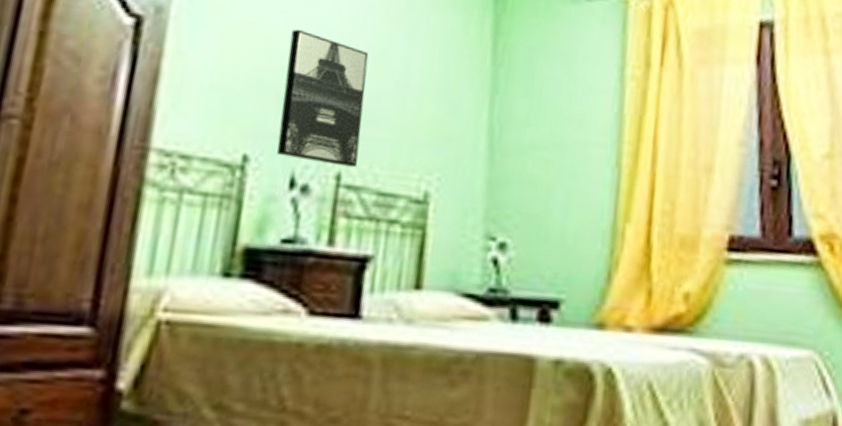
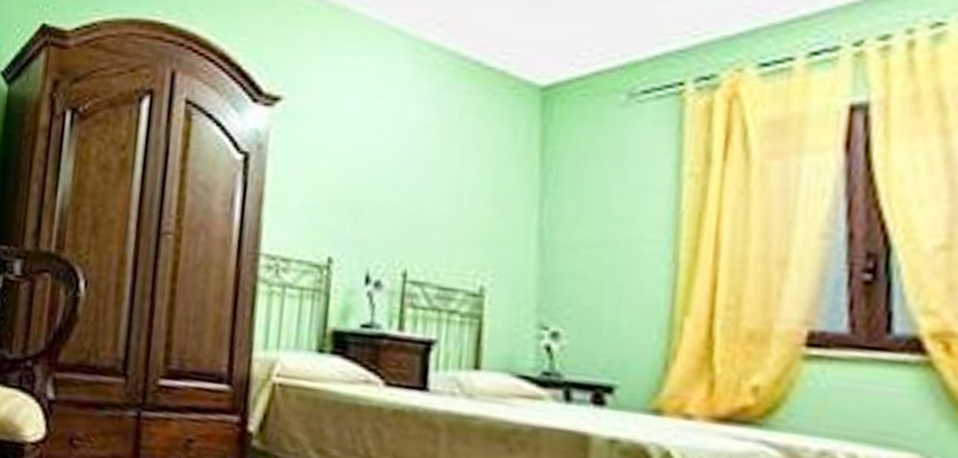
wall art: present [276,28,369,168] -> none [353,152,426,267]

